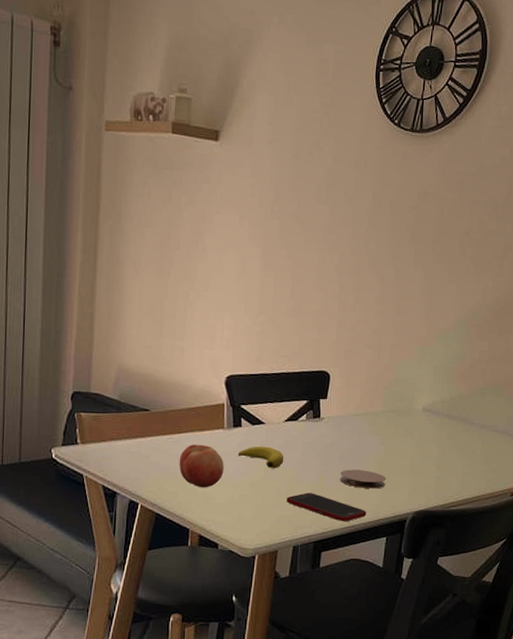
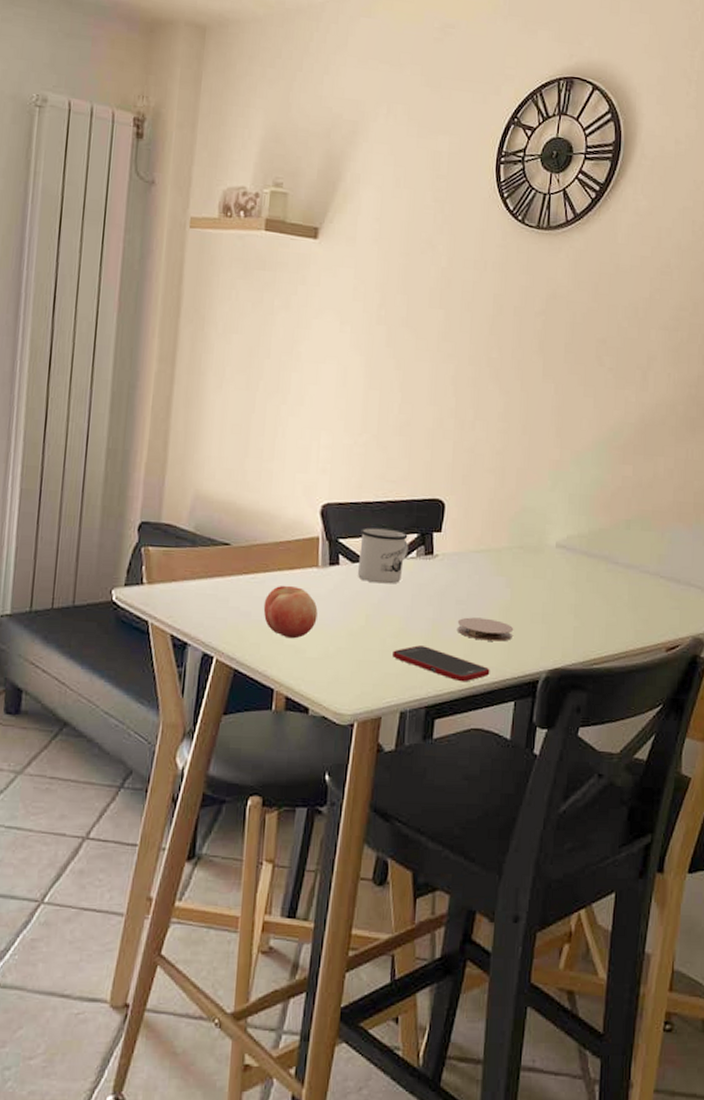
banana: present [238,446,284,469] -> none [334,588,390,616]
mug: none [256,395,300,443] -> present [357,527,409,584]

